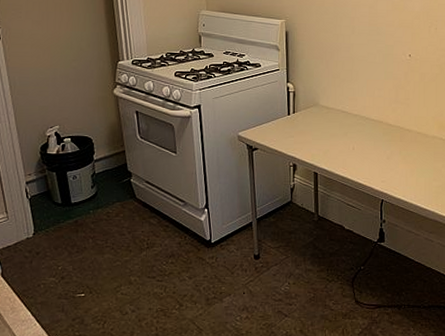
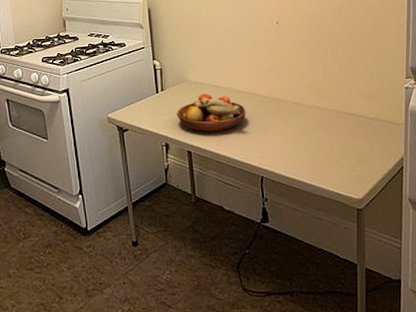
fruit bowl: none [306,118,373,156] -> present [177,93,246,133]

